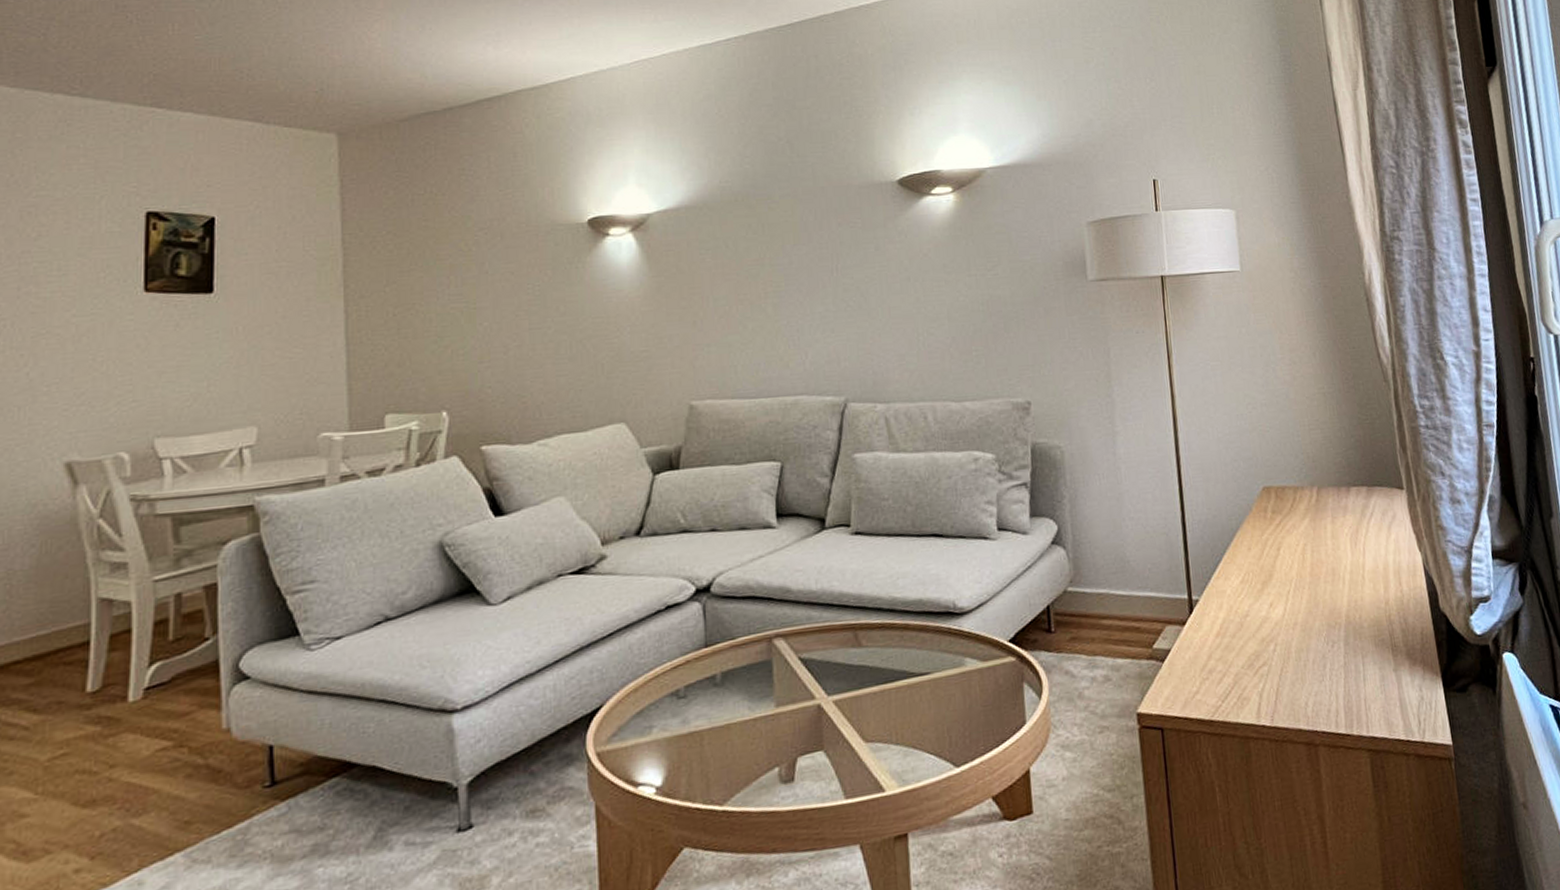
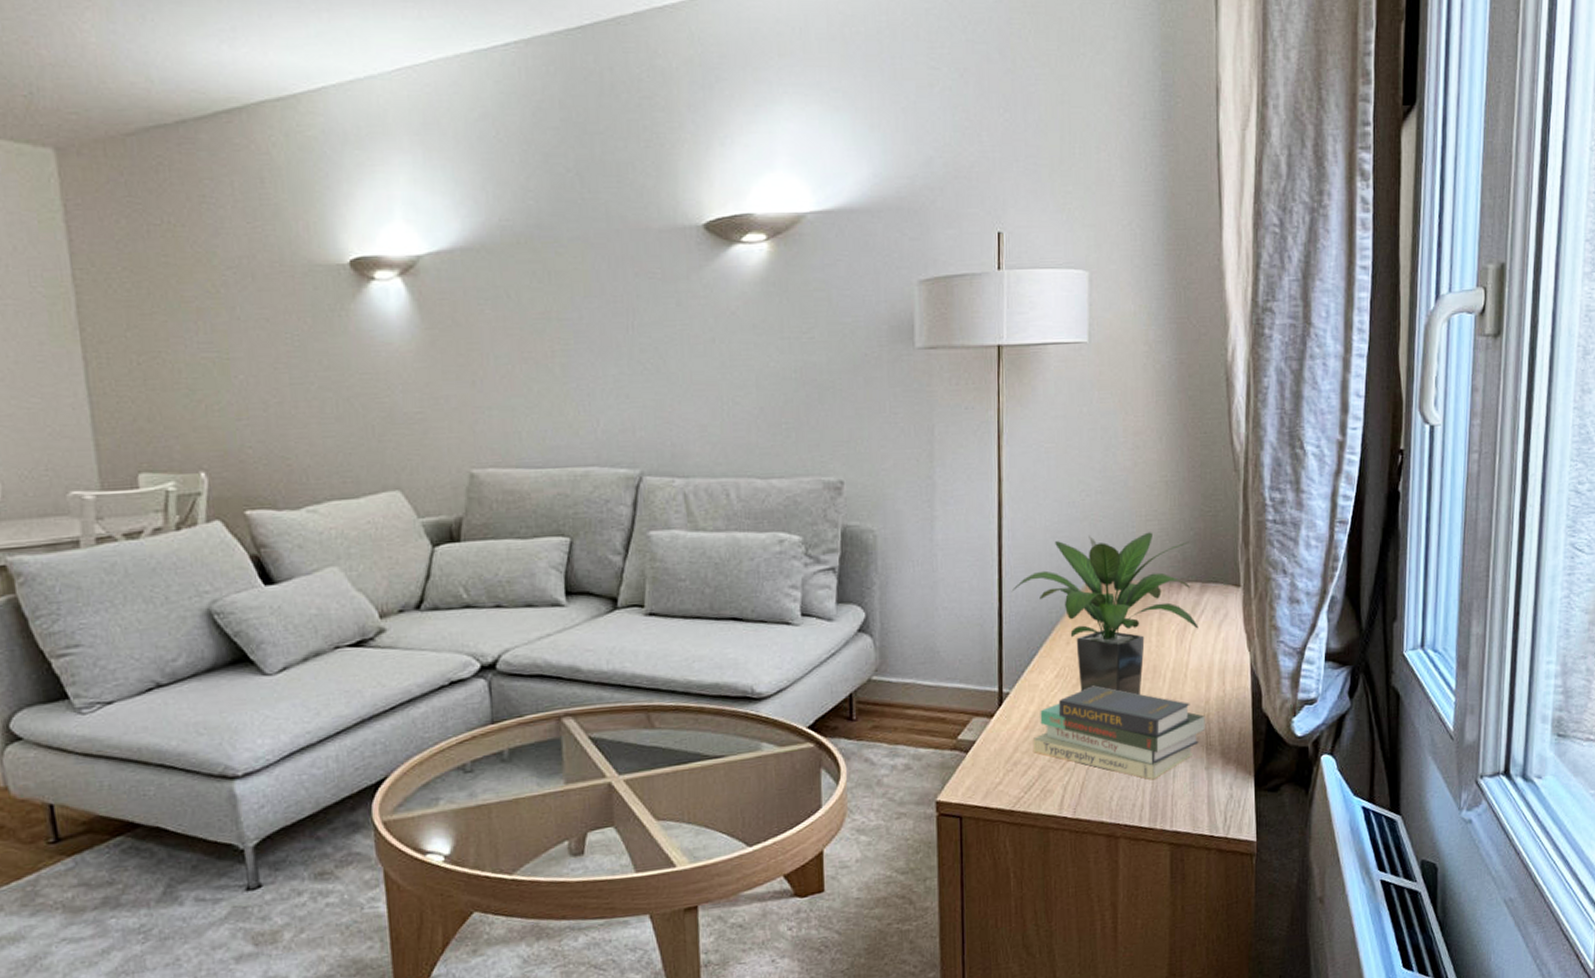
potted plant: none [1193,440,1370,598] -> present [1012,532,1199,695]
books: none [1224,589,1389,684] -> present [1032,685,1205,780]

